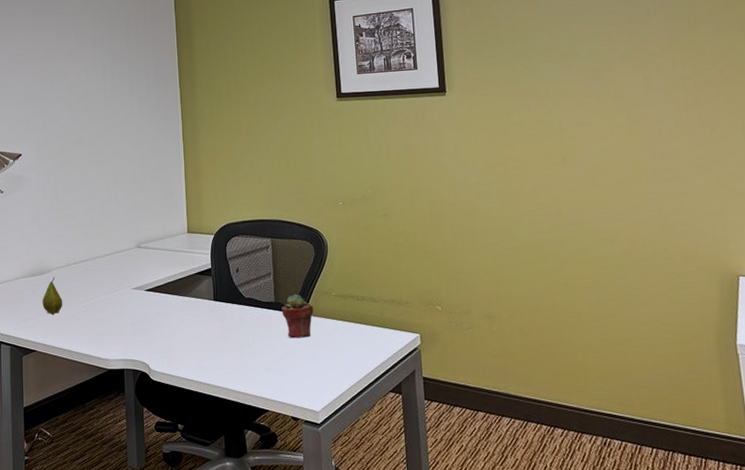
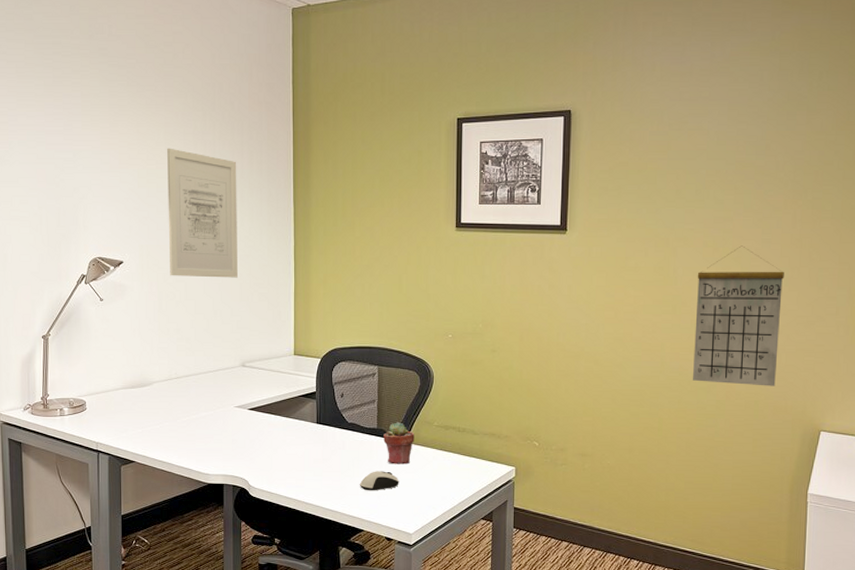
fruit: present [42,277,63,314] -> none [142,390,164,427]
wall art: none [60,46,130,165] -> present [167,148,238,278]
computer mouse: none [260,346,301,368] -> present [359,471,399,491]
calendar: none [583,93,682,233] -> present [693,245,784,386]

